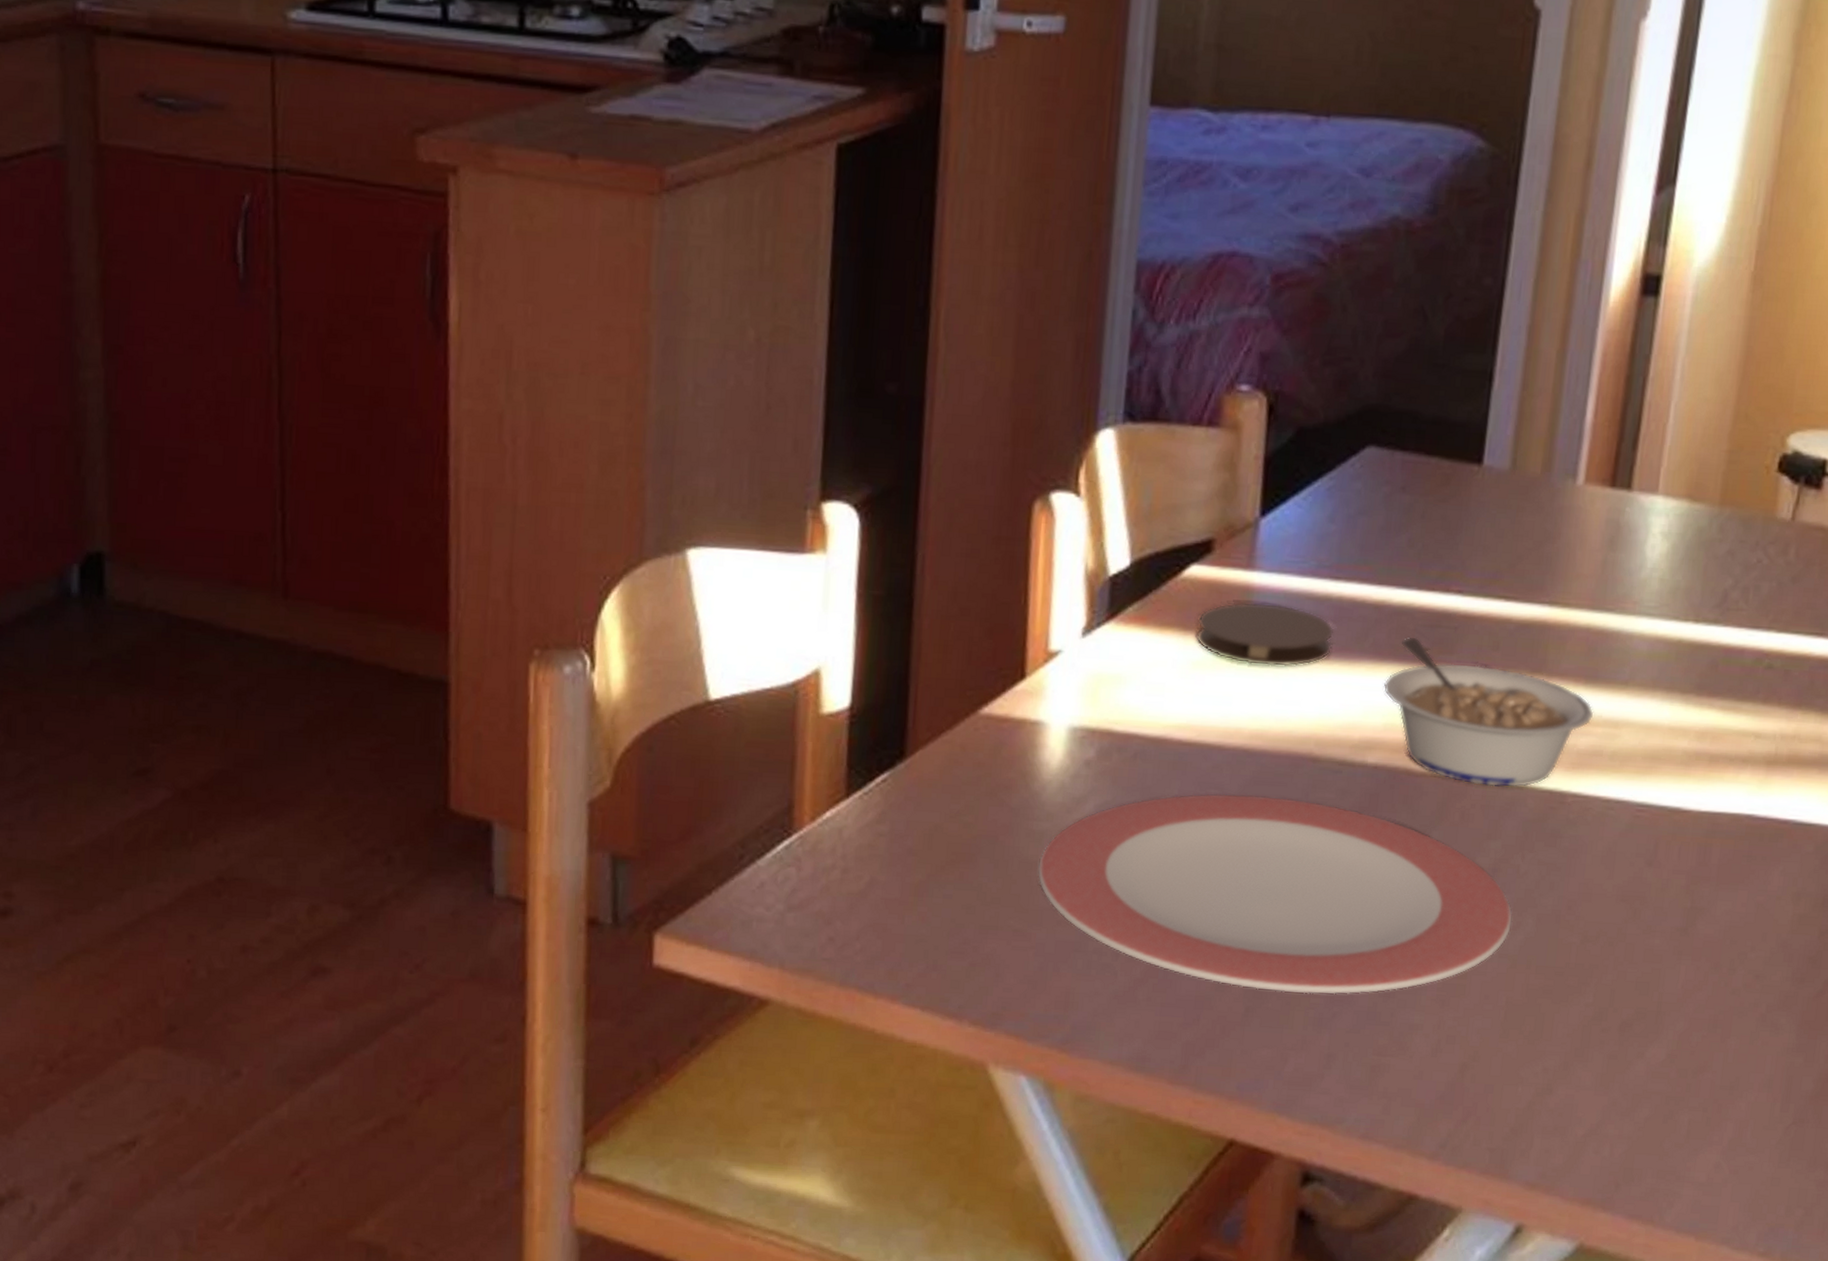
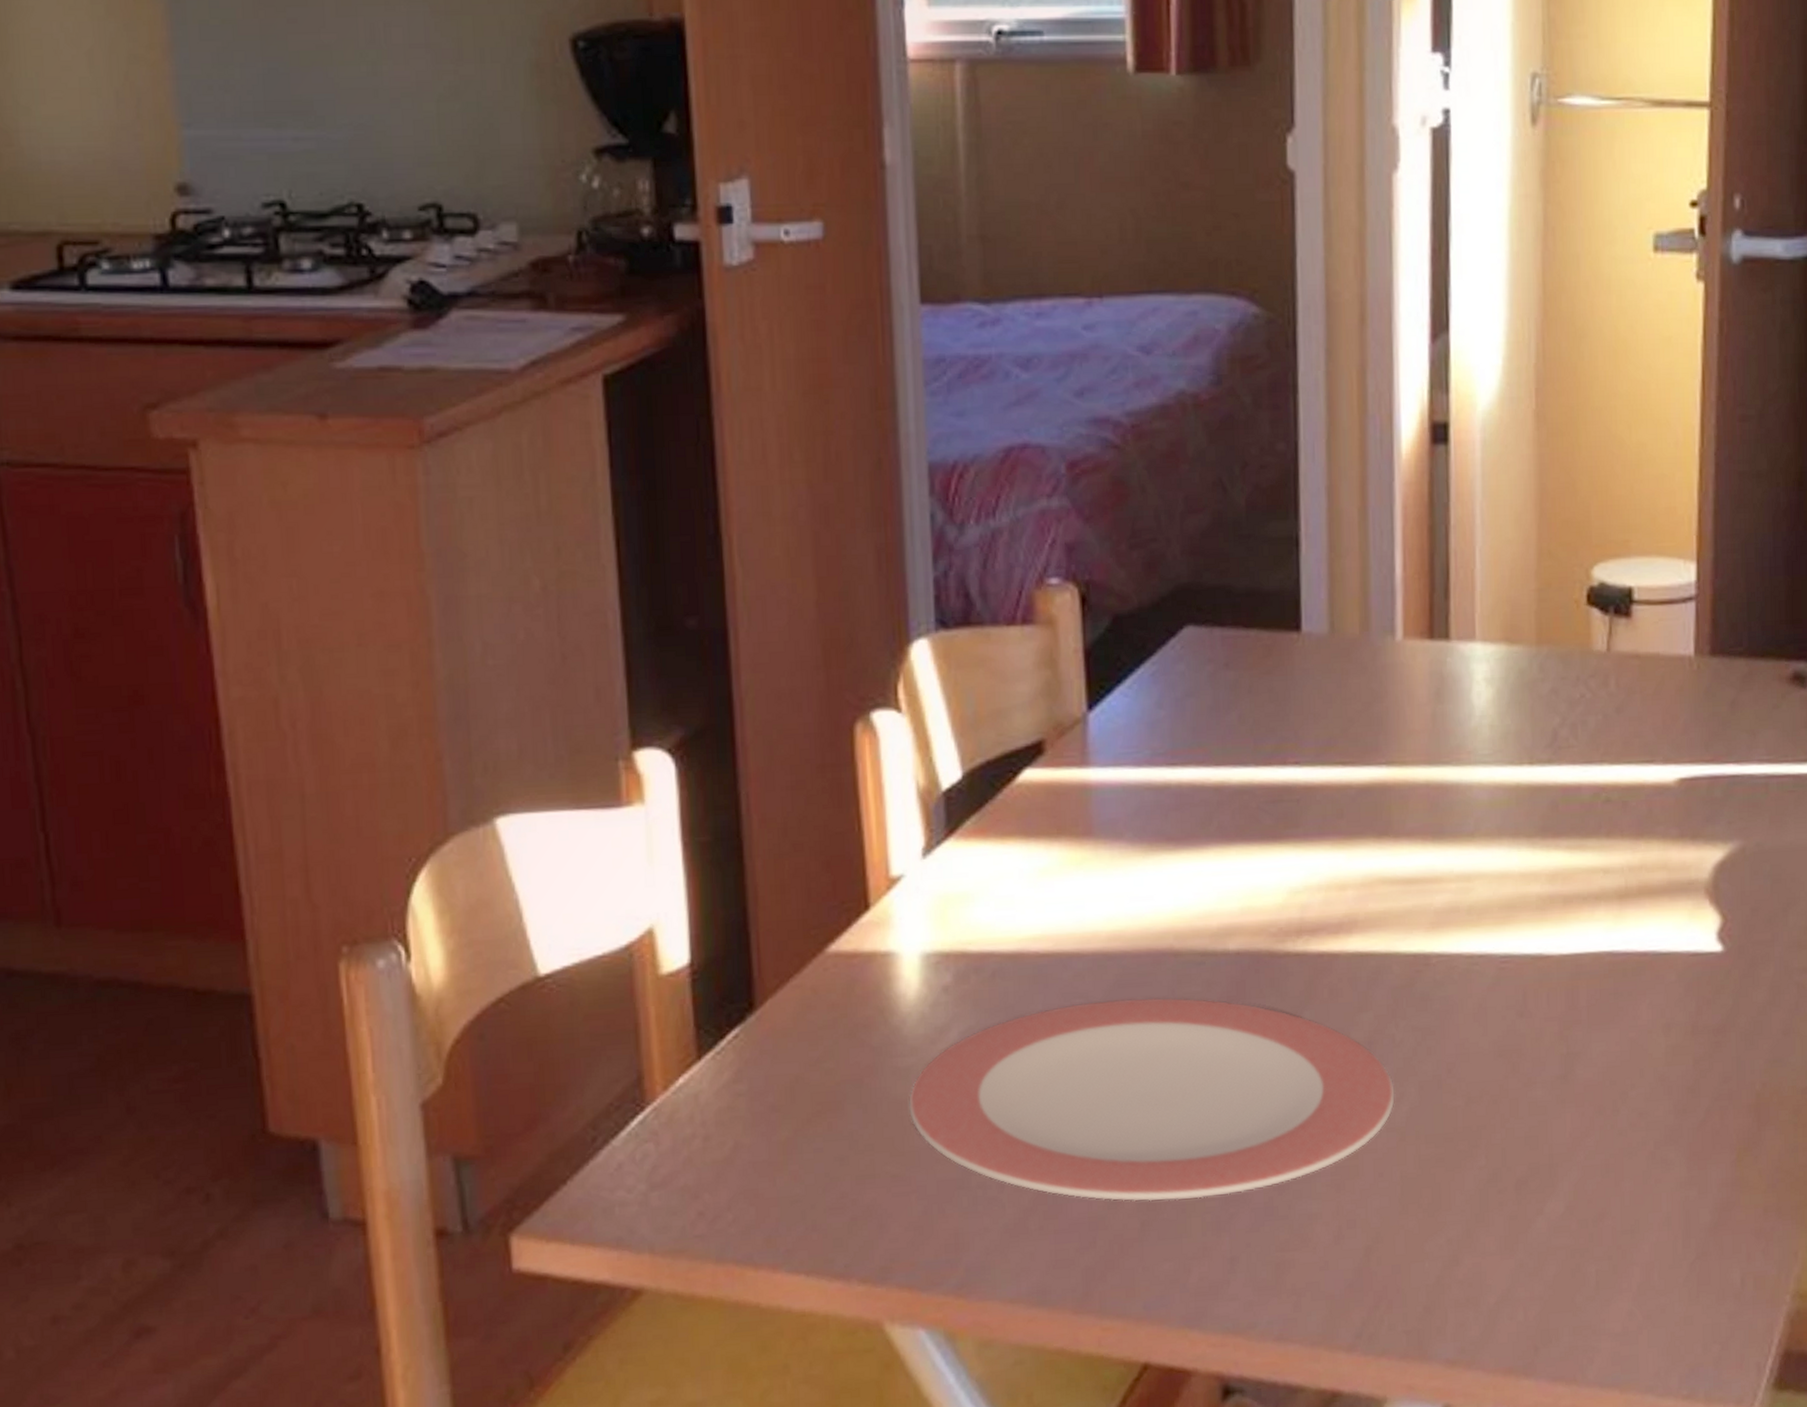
coaster: present [1196,602,1335,667] -> none [1039,798,1179,865]
legume: present [1383,636,1594,788] -> none [1234,815,1445,959]

